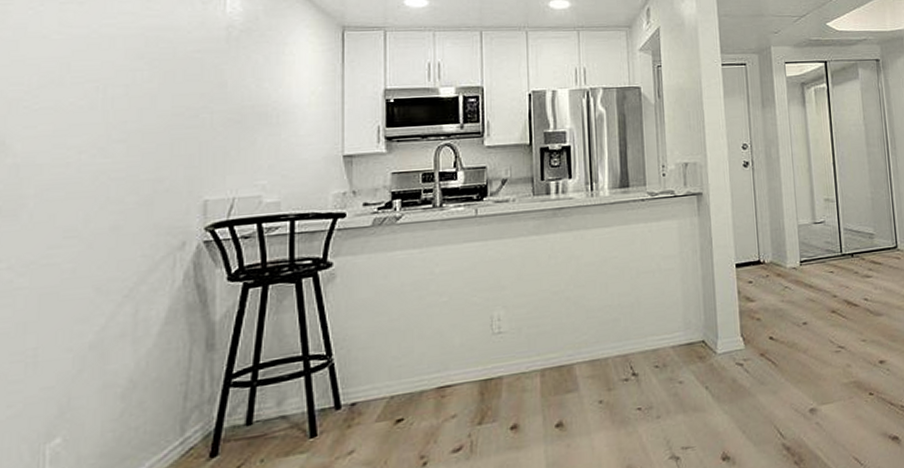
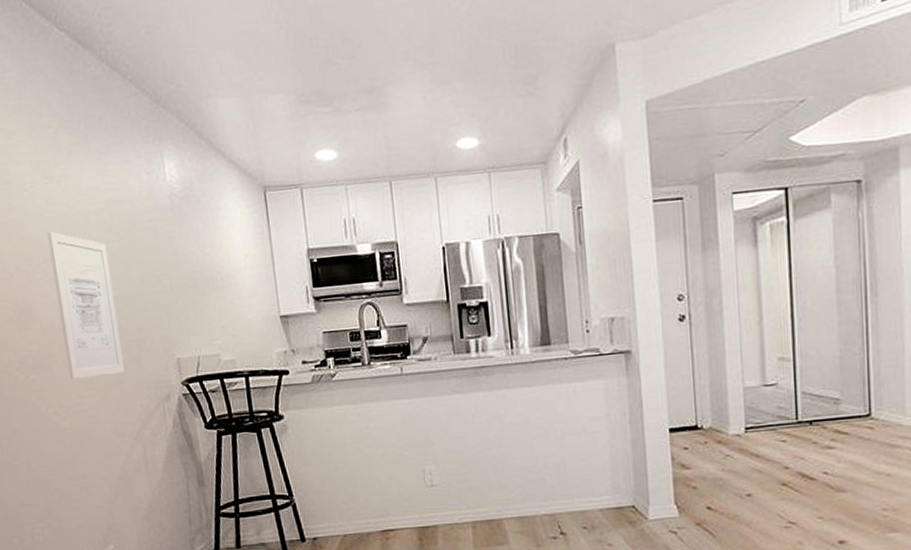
wall art: none [42,55,131,226] -> present [47,231,125,379]

